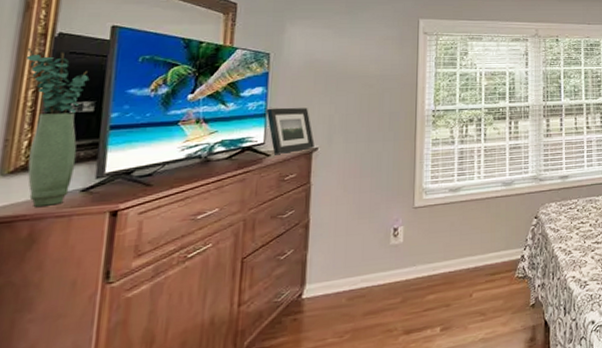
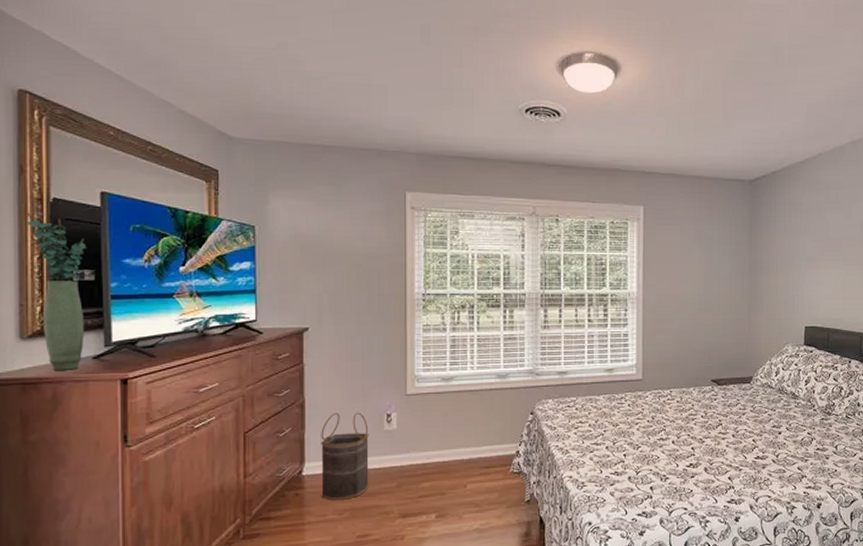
picture frame: present [266,107,315,154] -> none [255,284,305,332]
basket: none [321,228,374,323] -> present [321,412,369,500]

